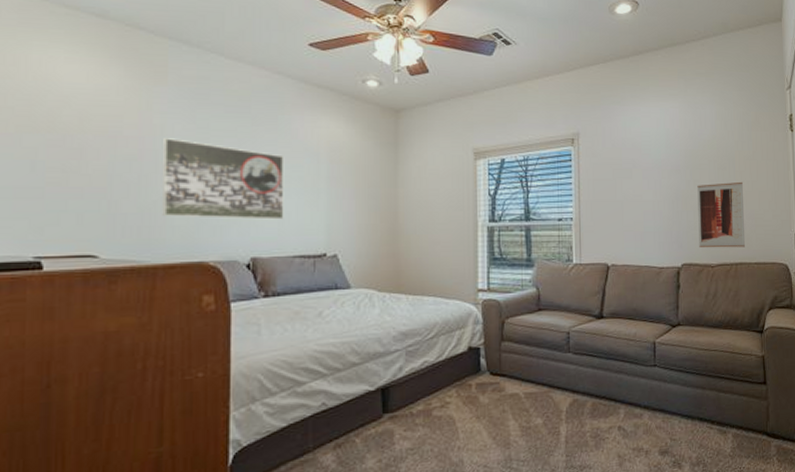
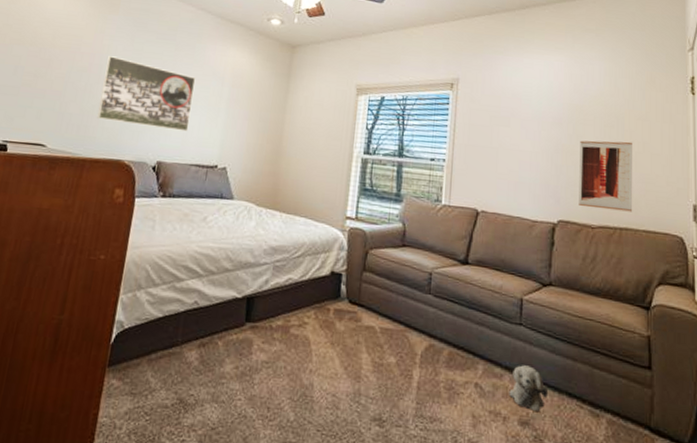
plush toy: none [649,401,683,440] -> present [509,365,549,411]

